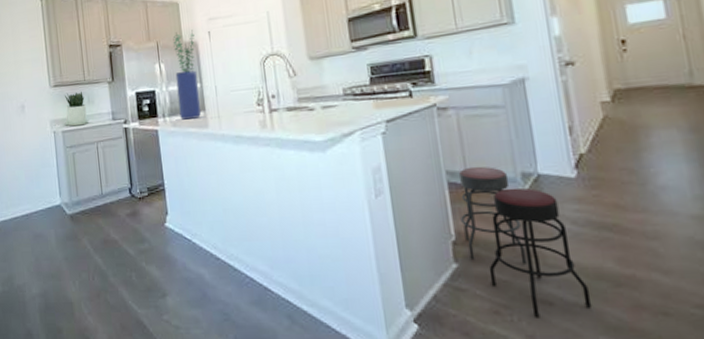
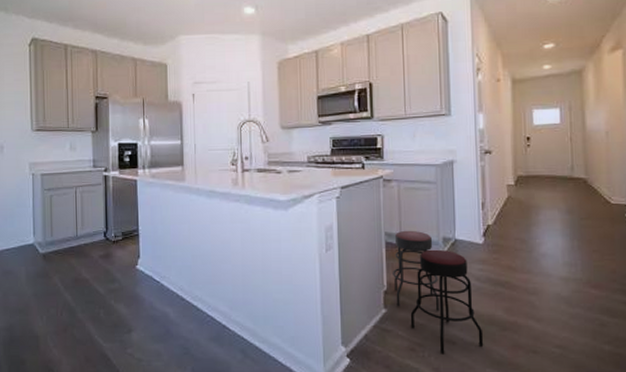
planter: present [64,91,89,127] -> none [44,137,70,170]
vase: present [173,30,201,120] -> none [158,91,180,172]

